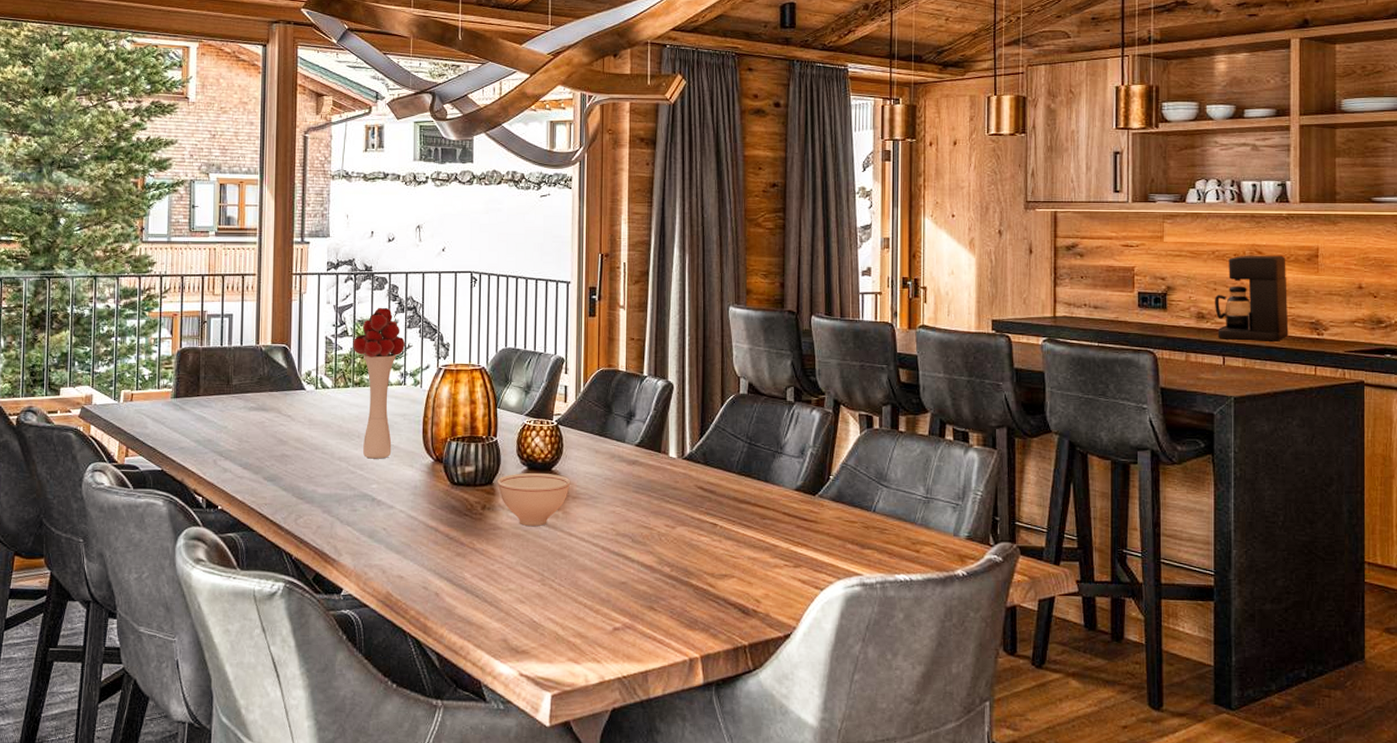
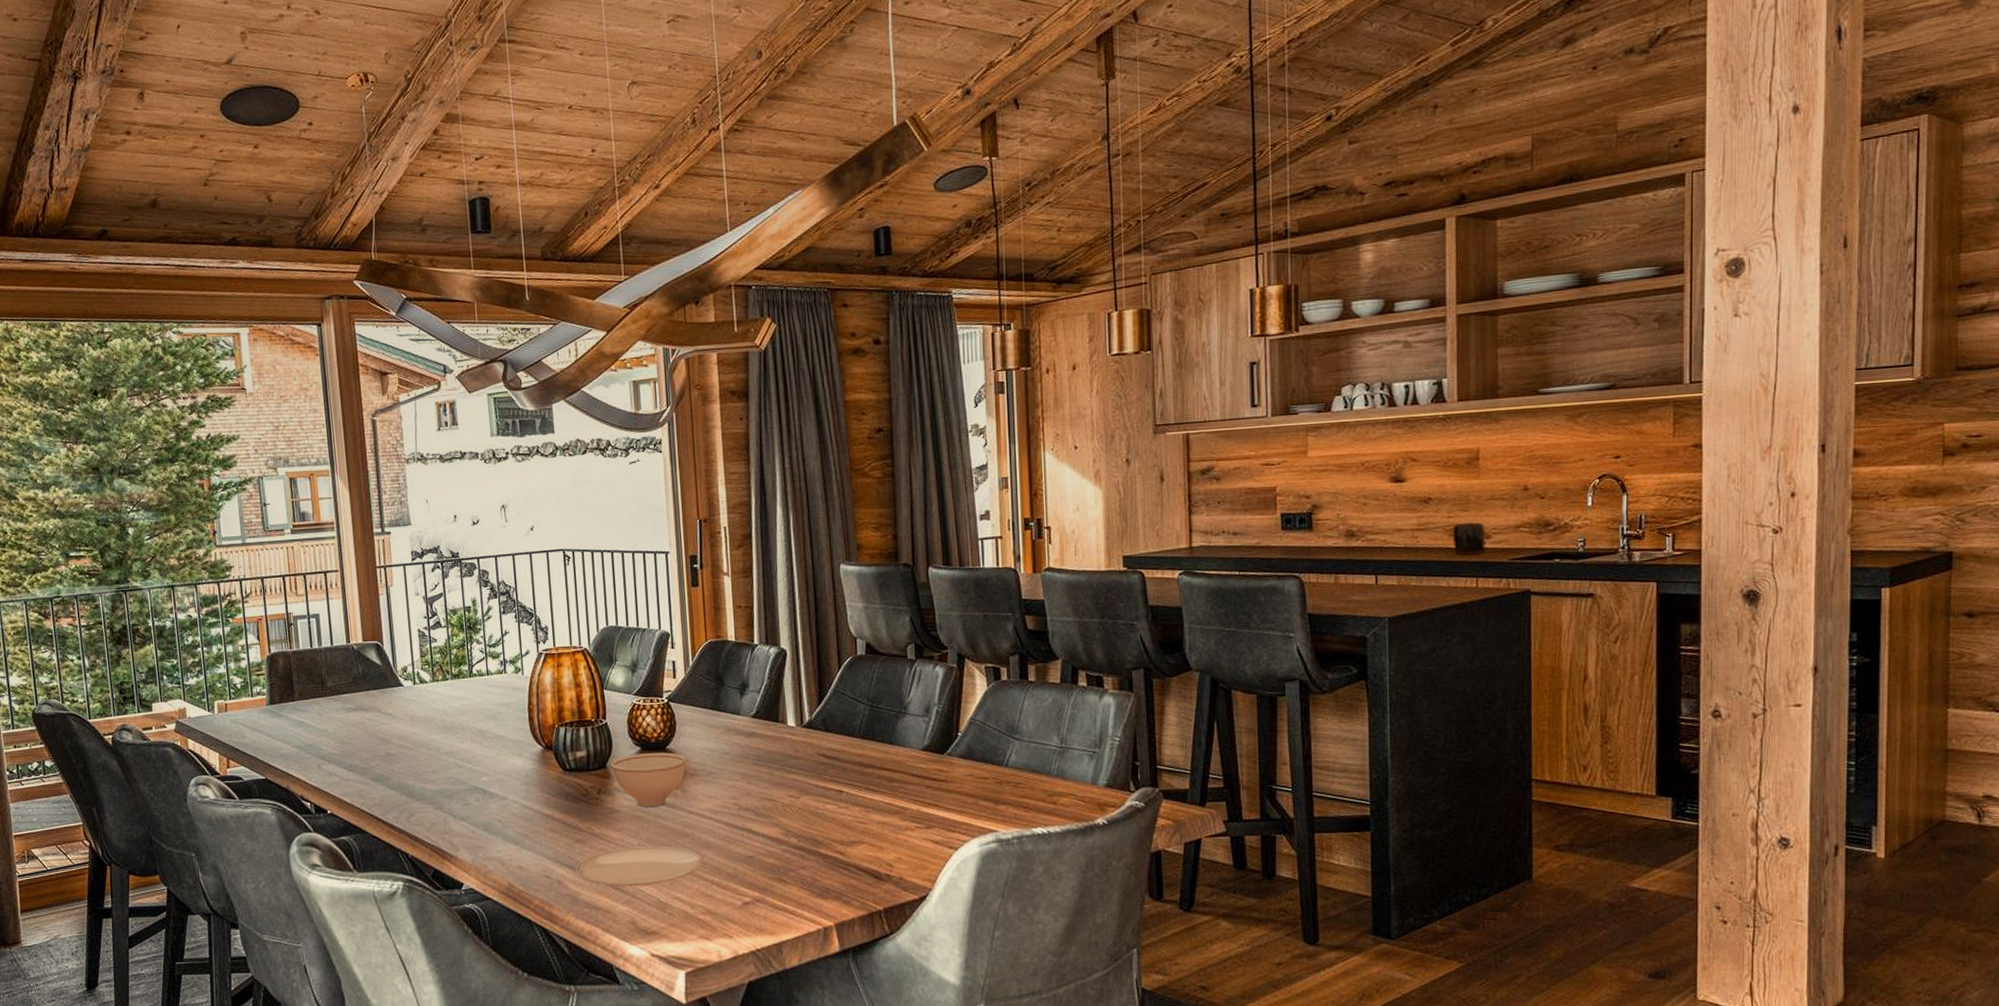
flower bouquet: present [353,307,406,459] -> none [447,594,502,751]
plate: none [453,564,578,604] -> present [575,845,703,887]
coffee maker: present [1215,255,1289,342] -> none [1365,461,1447,557]
mug: none [1294,314,1323,344] -> present [1452,522,1485,555]

